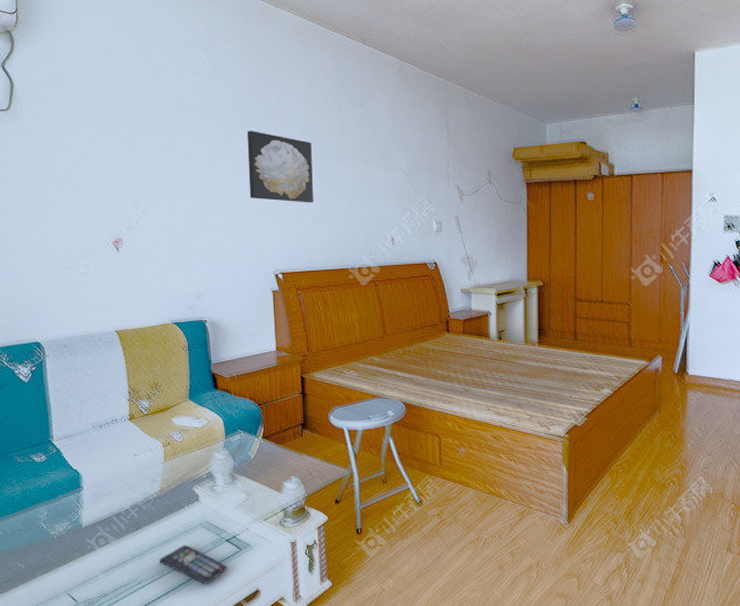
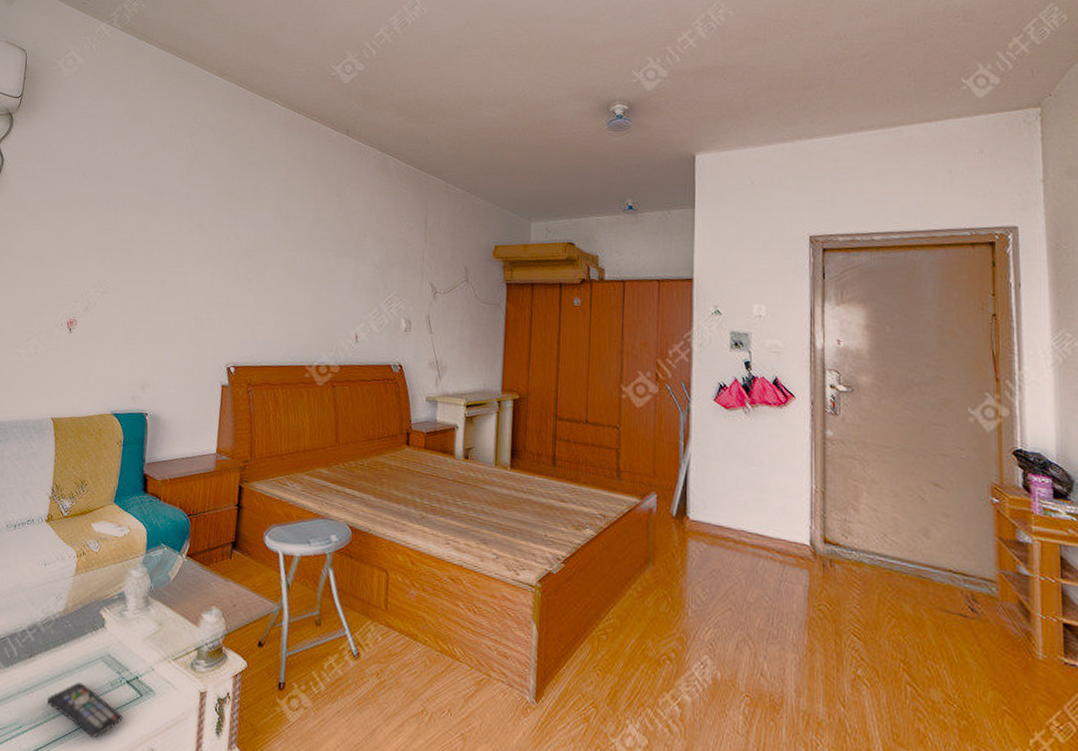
wall art: present [247,131,313,203] -> none [212,216,283,293]

